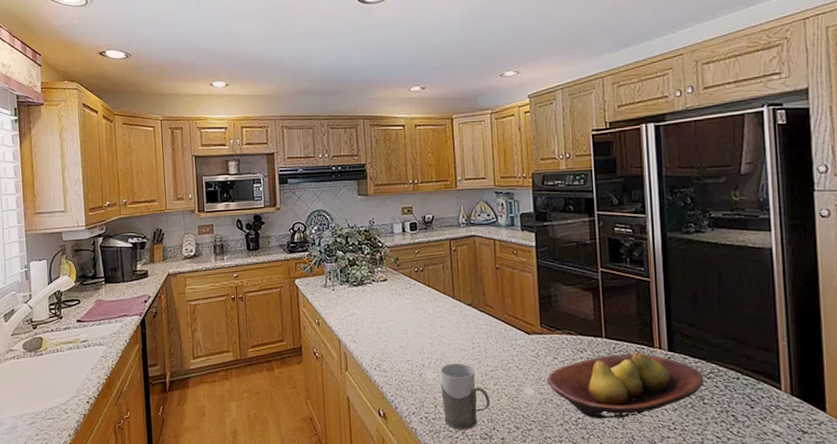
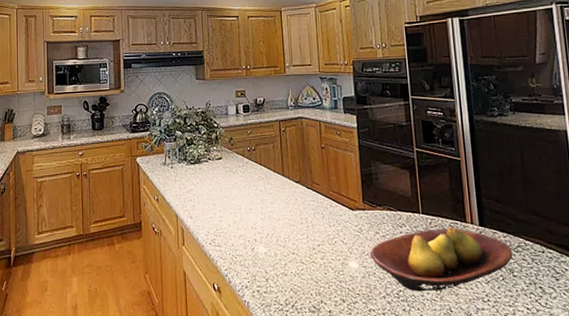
mug: present [440,363,490,430] -> none [271,238,317,303]

